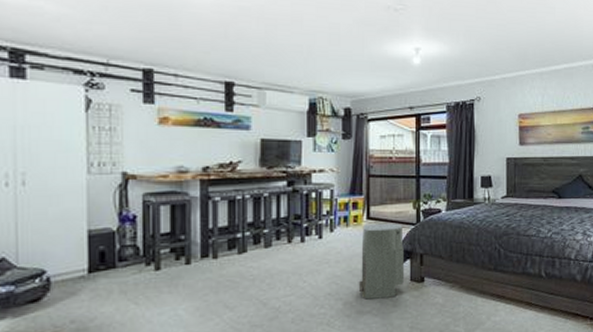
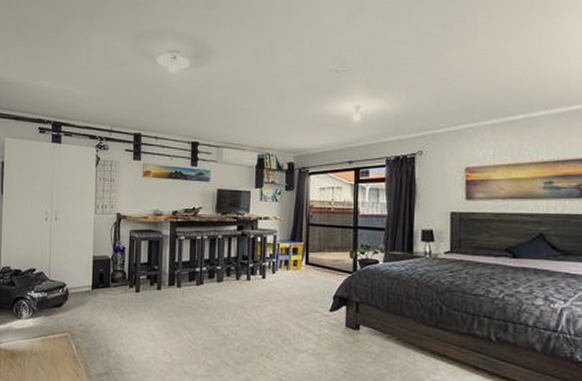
air purifier: present [358,223,405,300] -> none [296,268,341,341]

